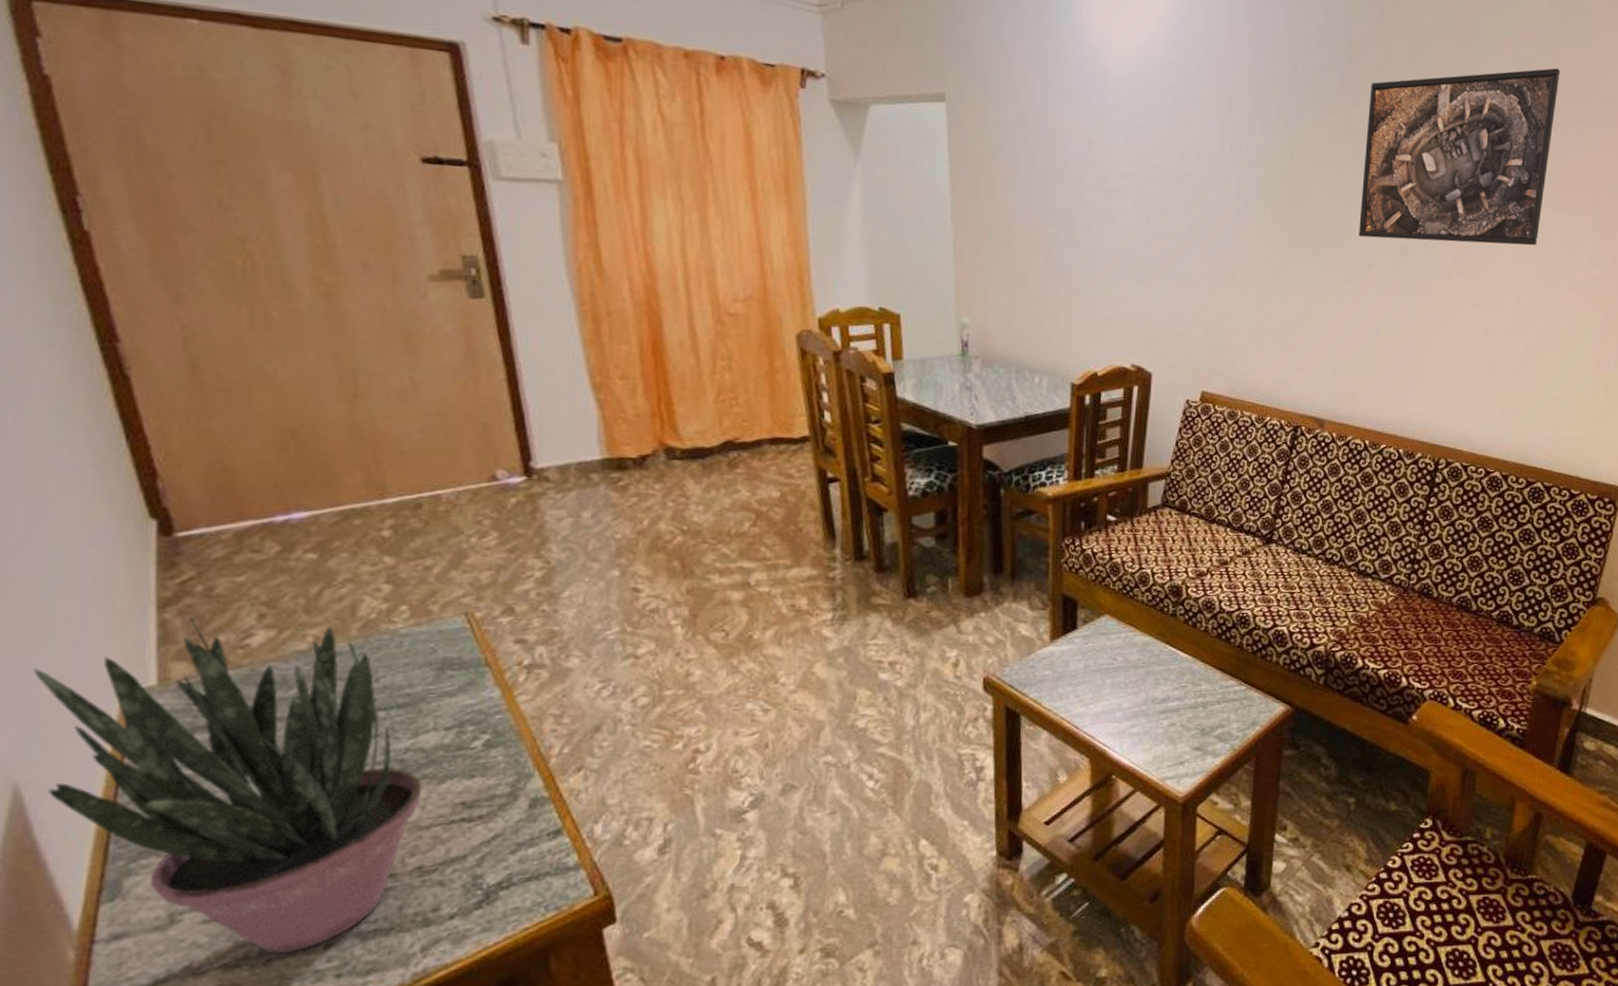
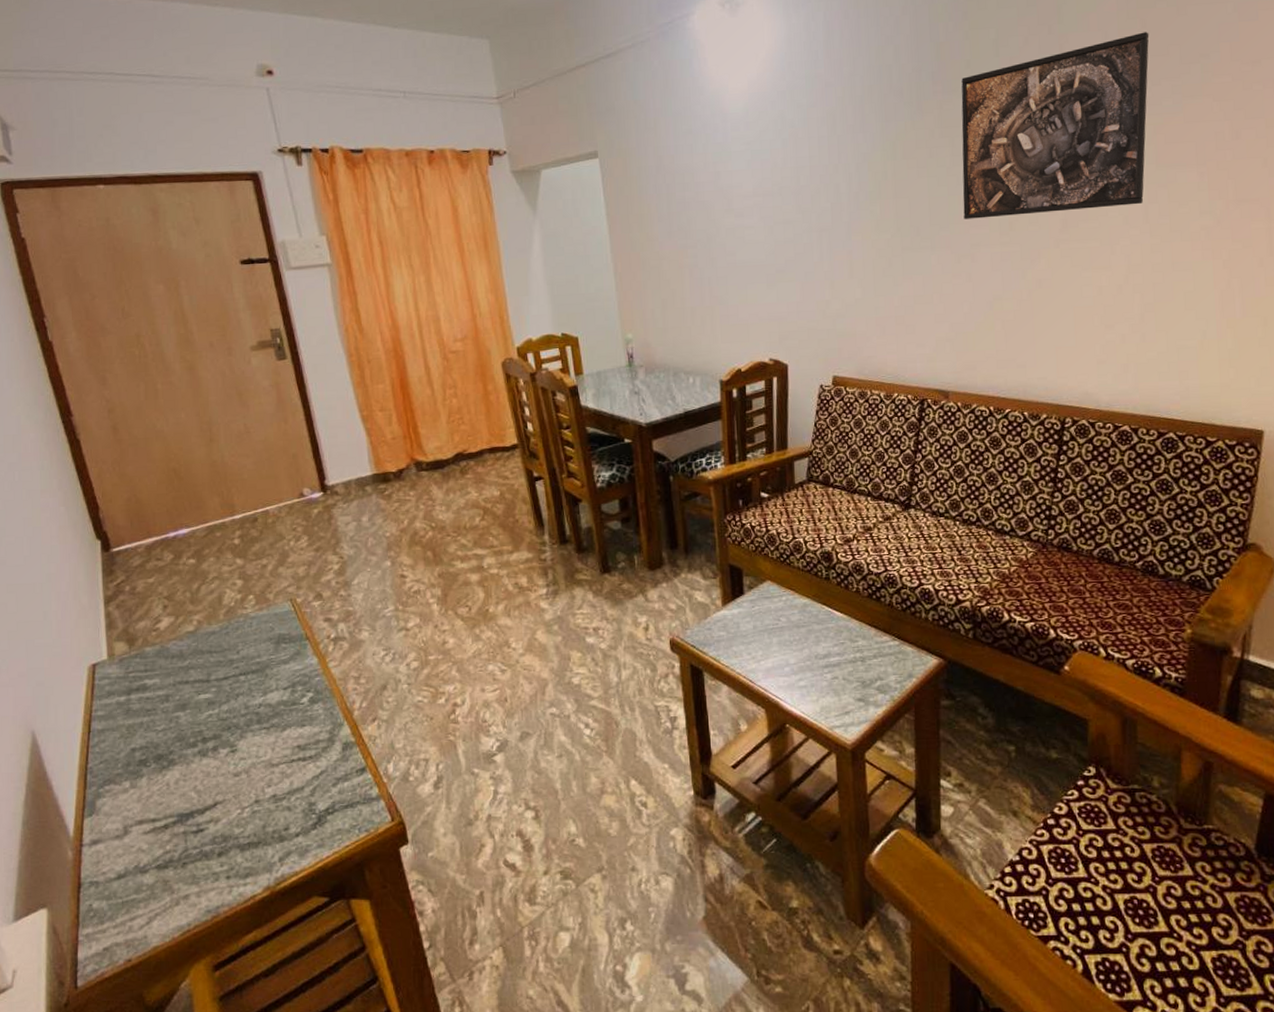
potted plant: present [33,617,423,954] -> none [38,609,272,859]

